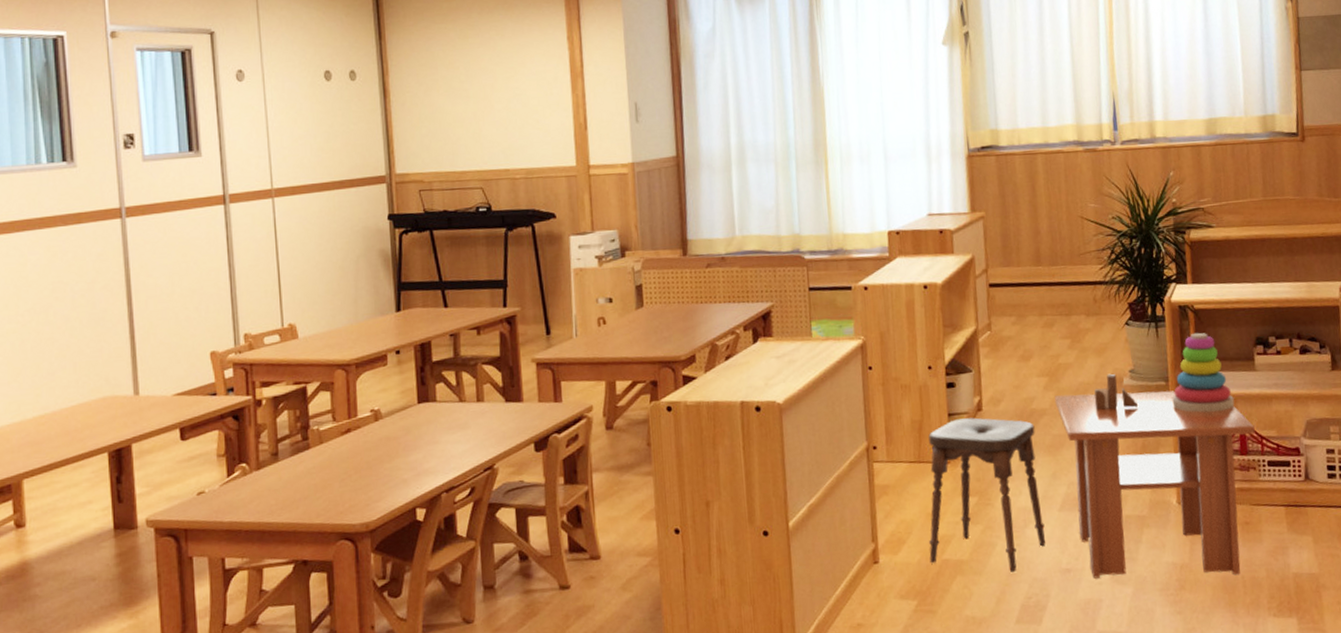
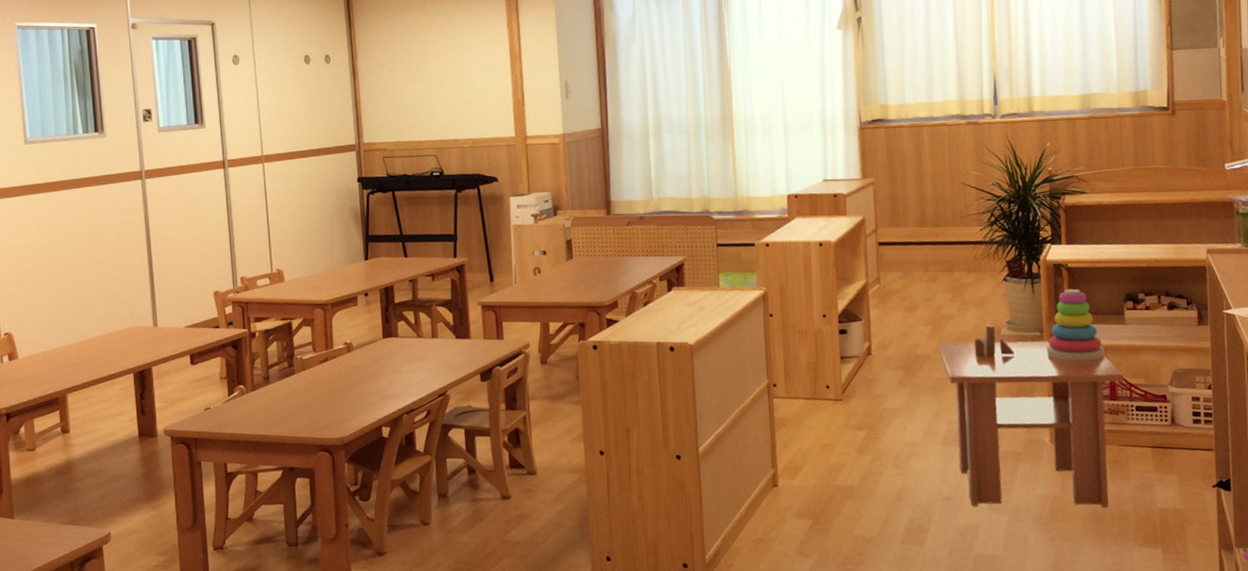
stool: present [928,417,1046,573] -> none [823,361,929,499]

